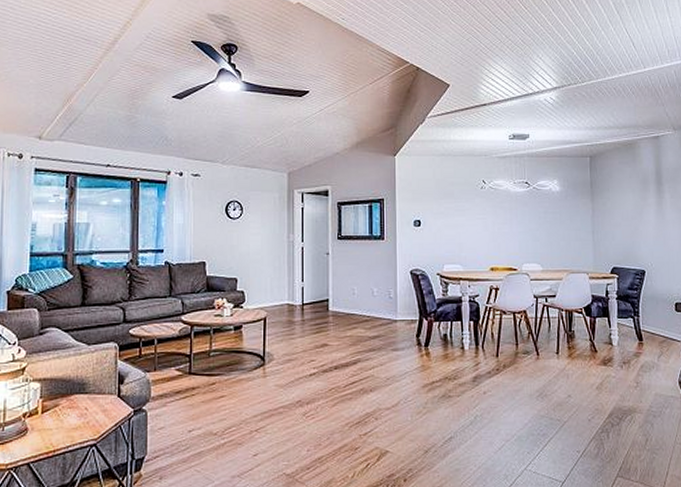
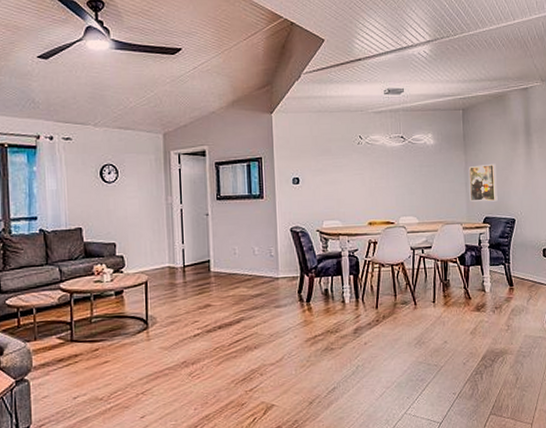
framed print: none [595,212,627,252] -> present [468,163,498,202]

